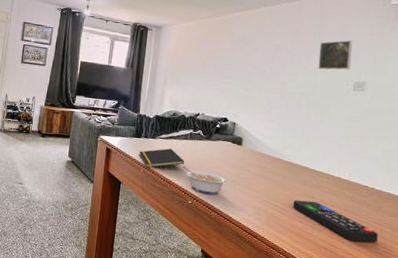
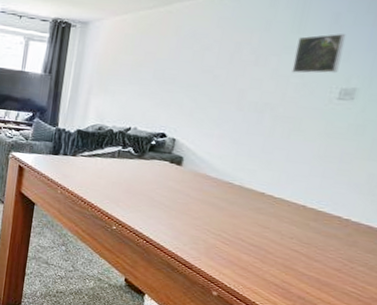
notepad: present [139,148,185,168] -> none [56,167,111,189]
legume: present [182,166,227,195] -> none [107,188,161,221]
remote control: present [292,200,378,243] -> none [239,229,347,282]

